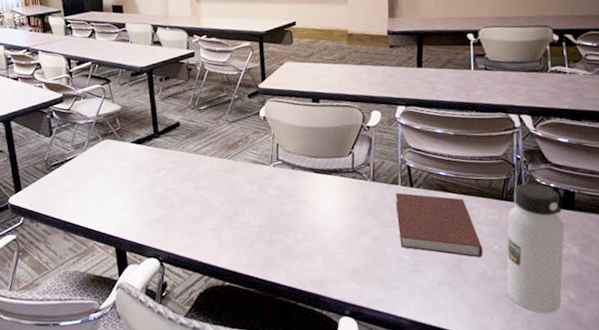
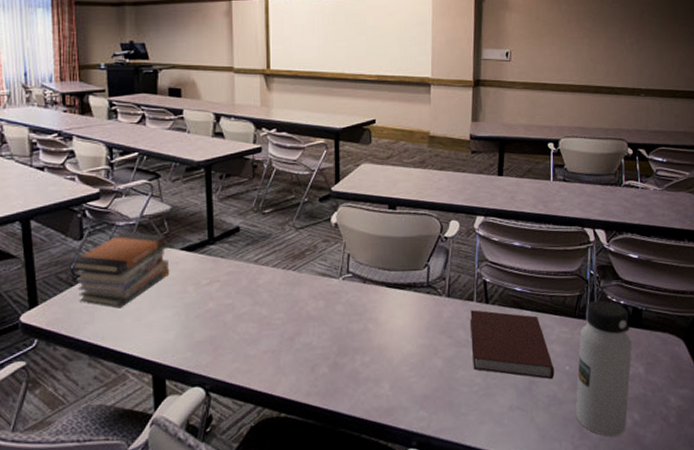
book stack: none [43,129,124,193] -> present [70,232,170,309]

